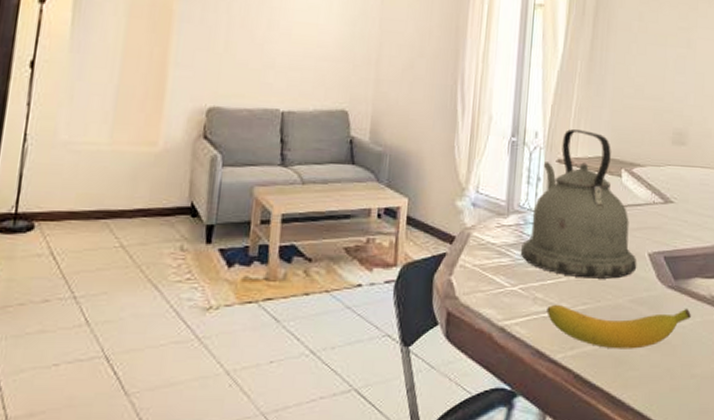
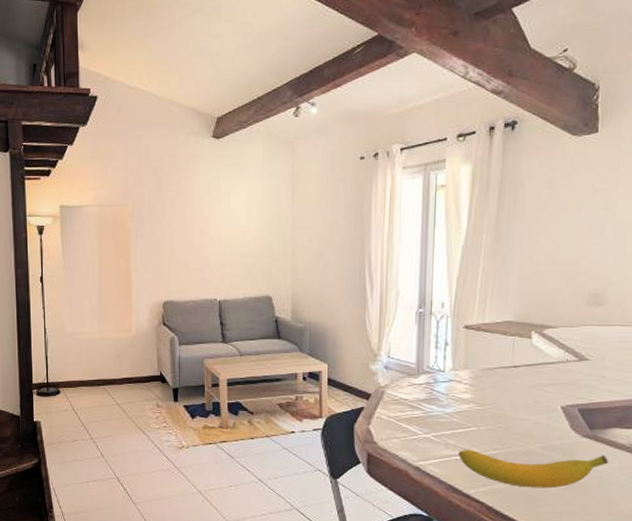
kettle: present [521,129,637,279] -> none [432,298,549,428]

